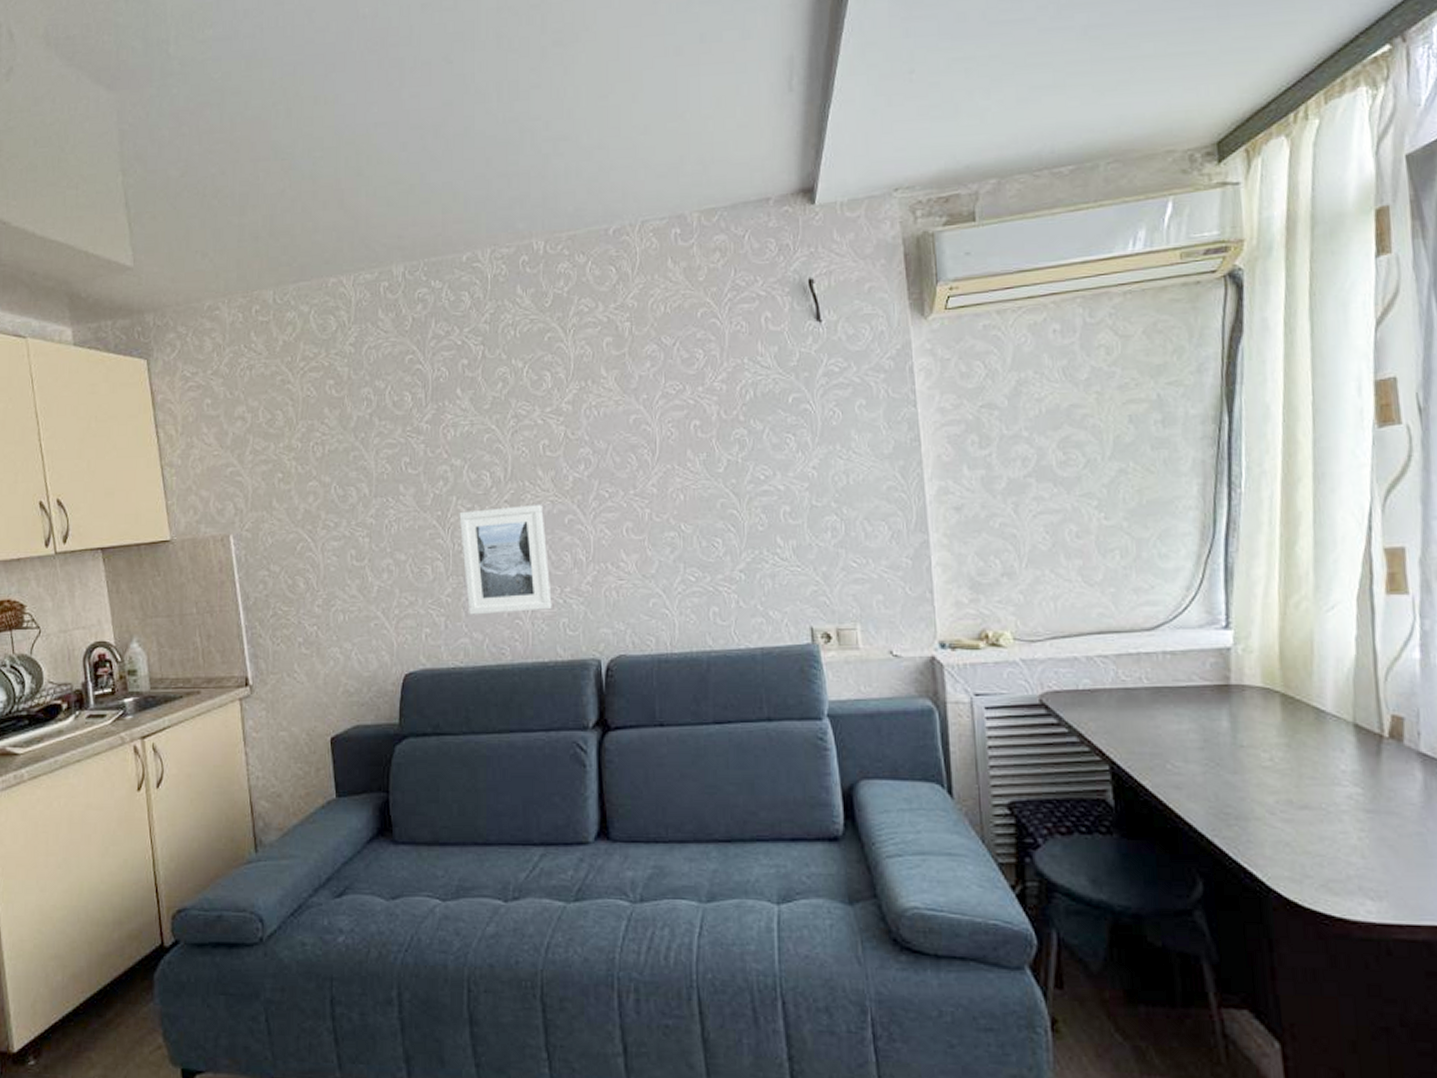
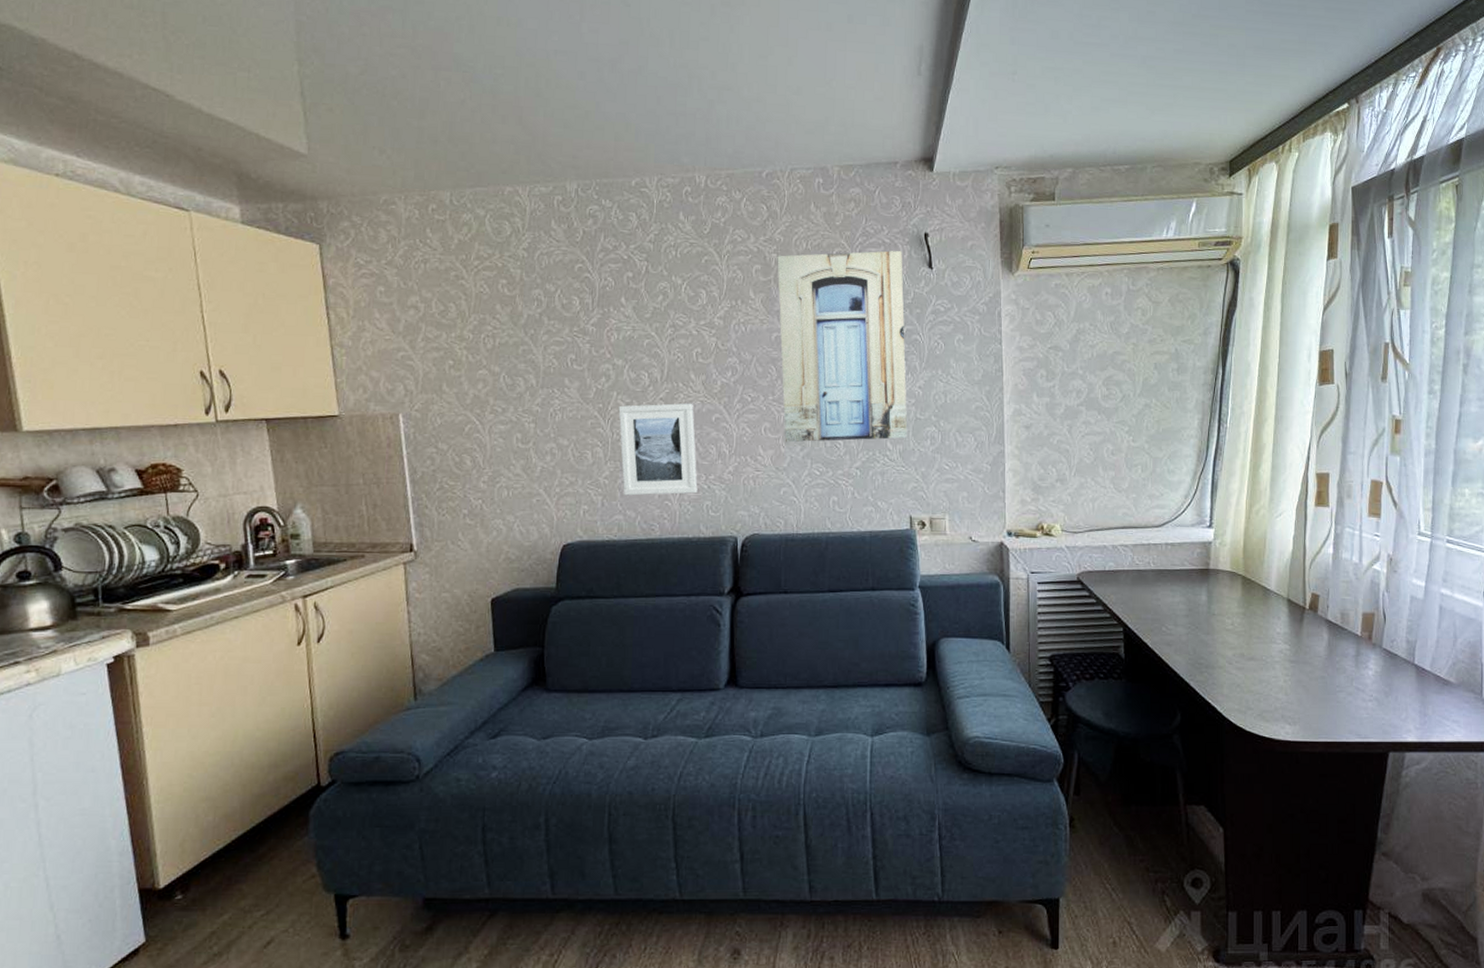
wall art: none [631,303,802,544] -> present [777,250,908,443]

